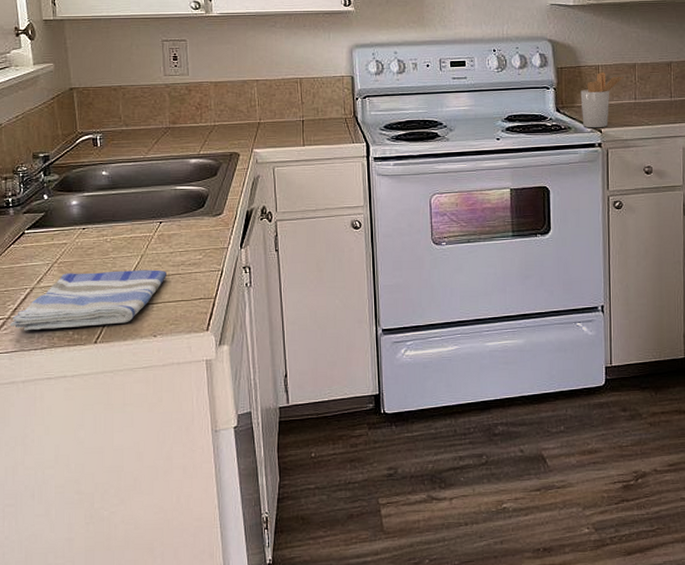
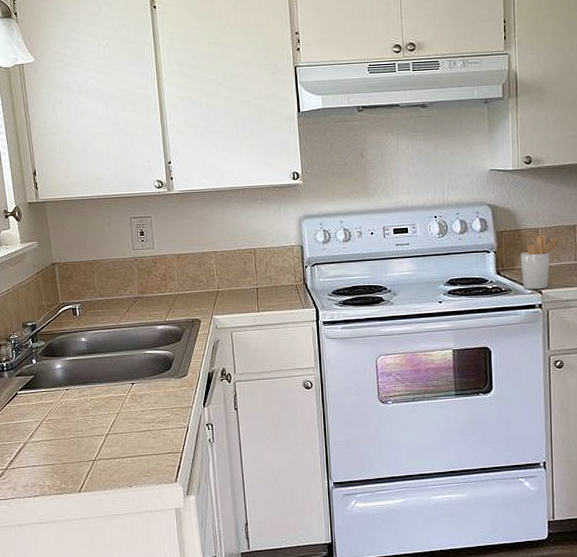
dish towel: present [9,270,166,331] -> none [7,426,139,481]

